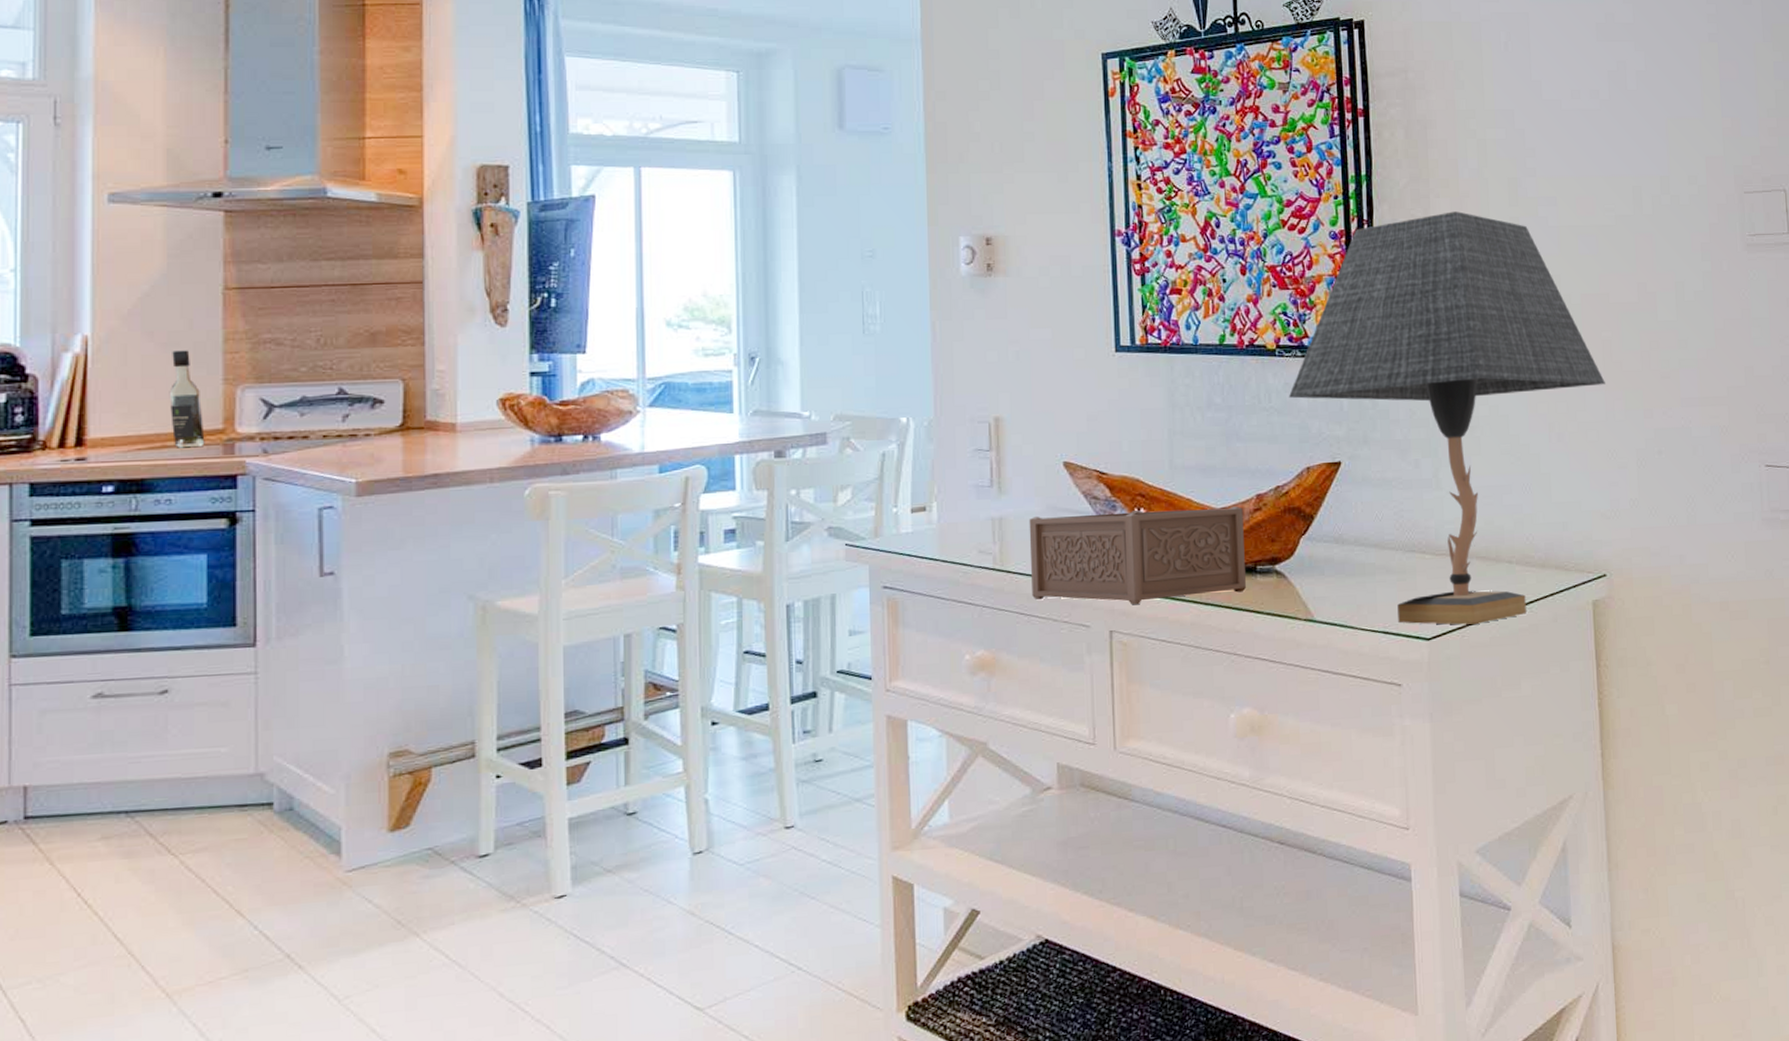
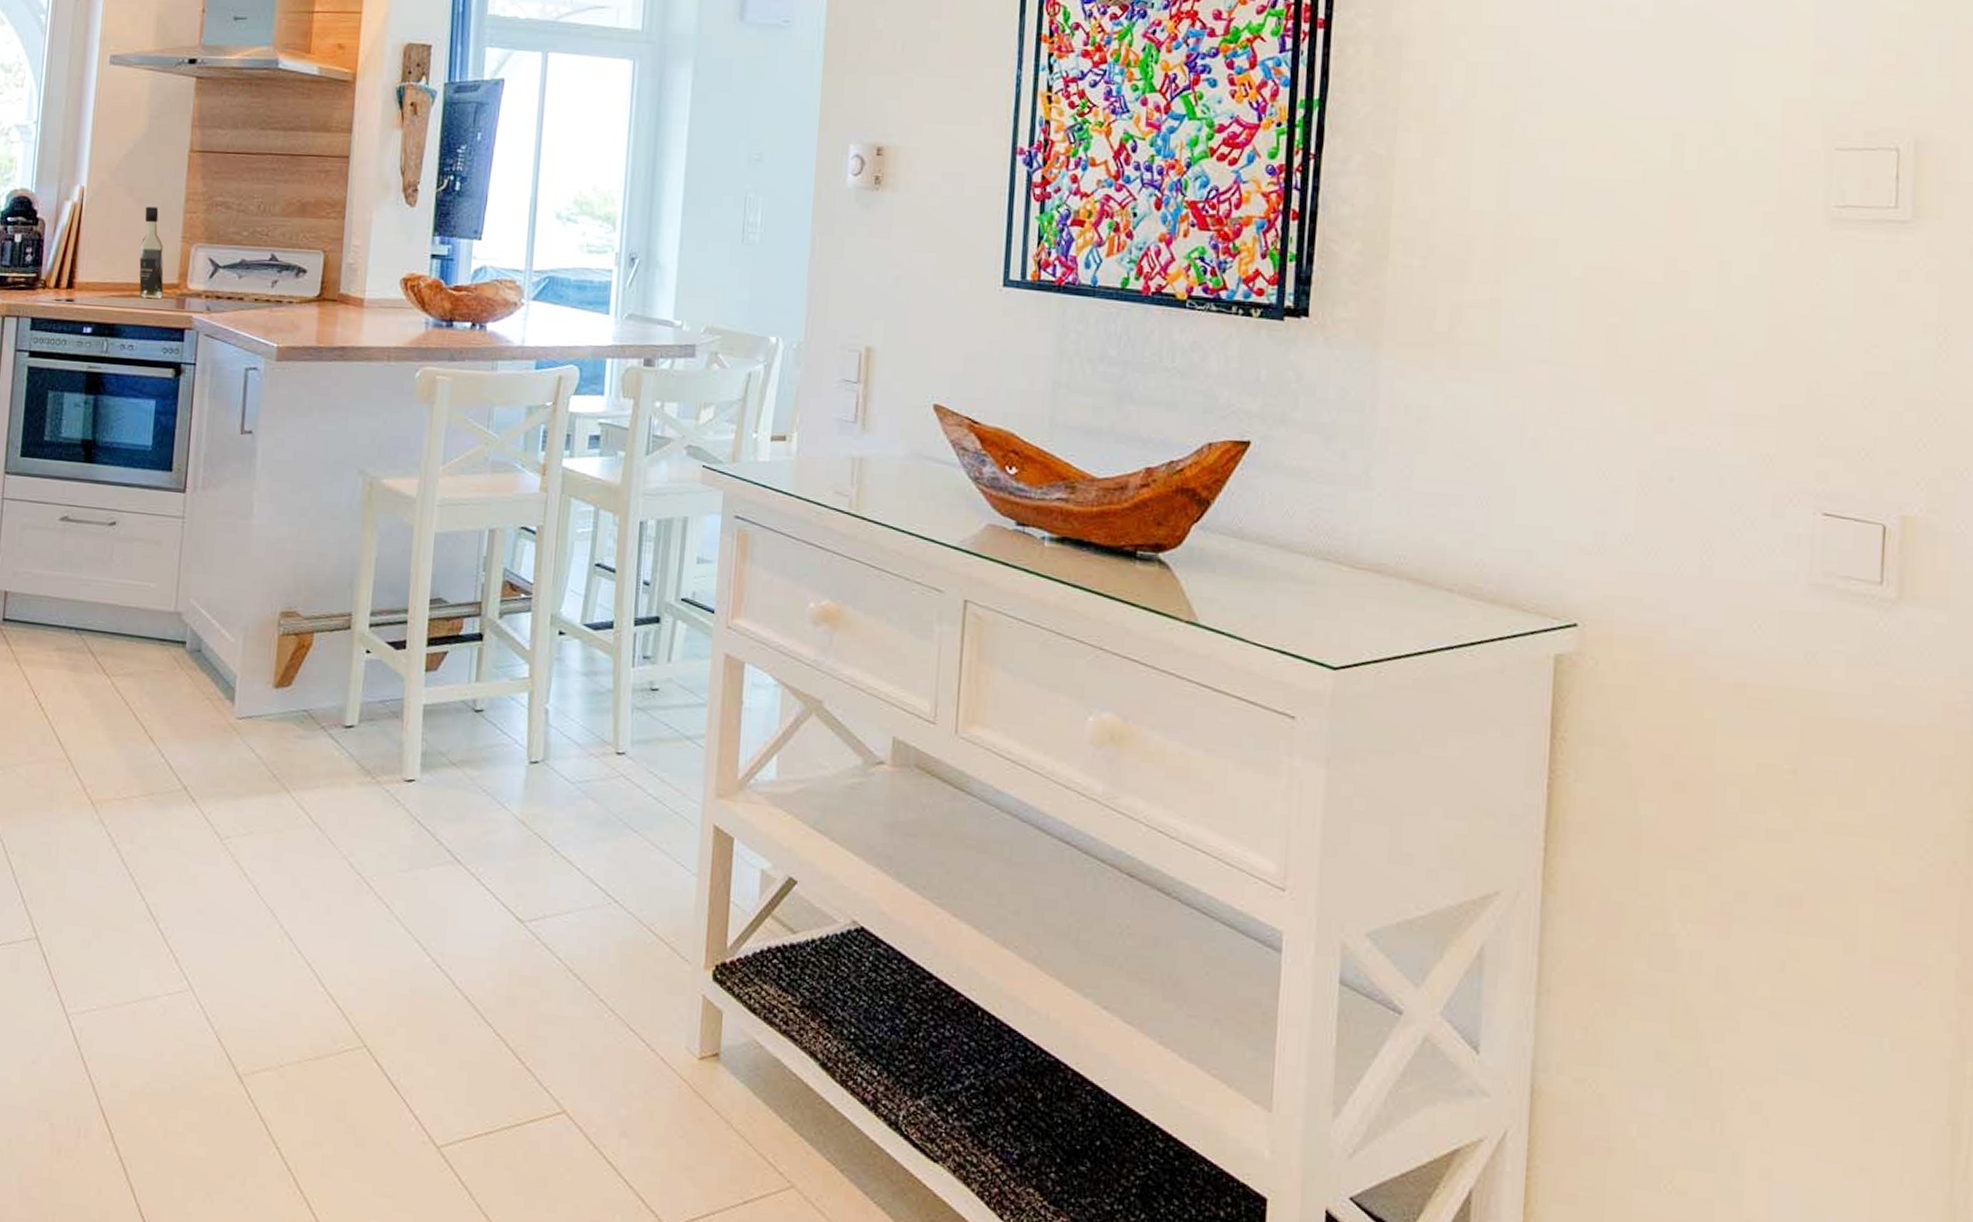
decorative box: present [1029,506,1246,605] -> none [886,462,1128,579]
table lamp: present [1288,211,1605,625] -> none [1195,150,1605,660]

